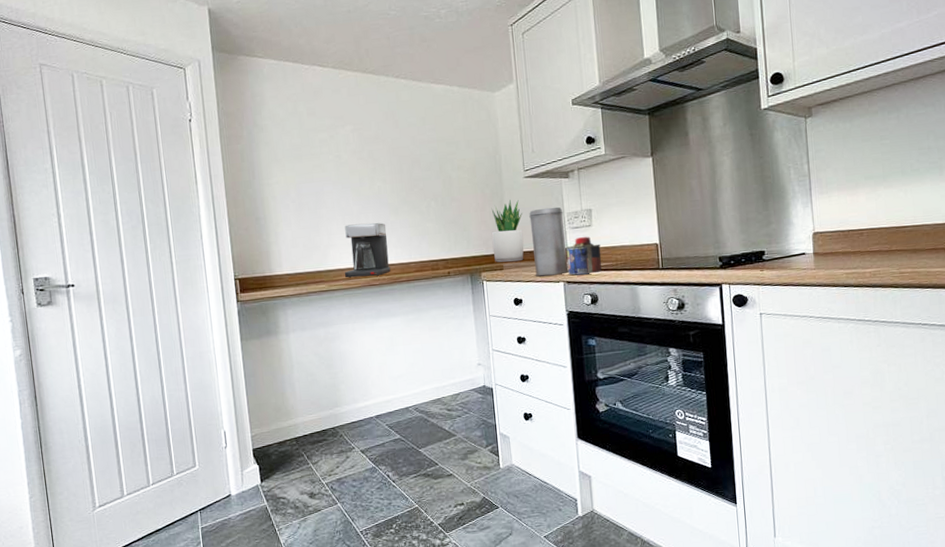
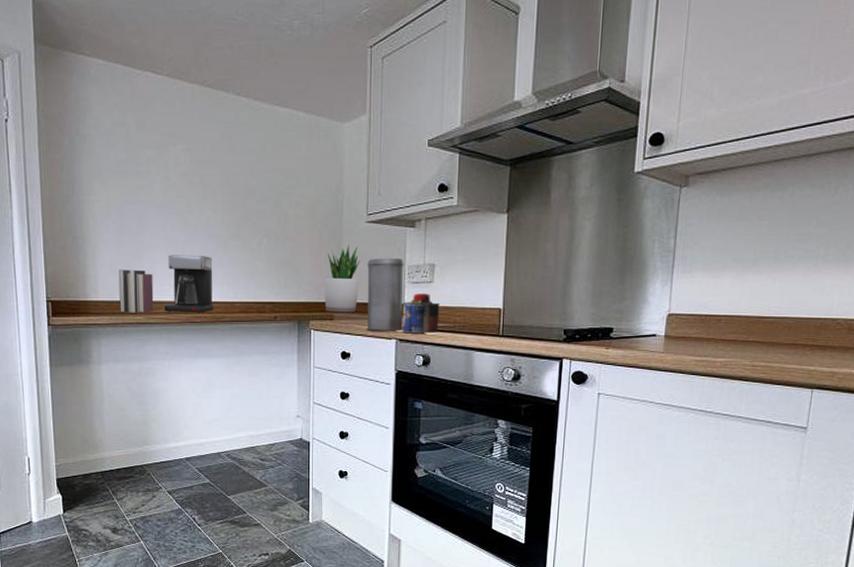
books: none [299,242,335,283] -> present [118,269,154,313]

